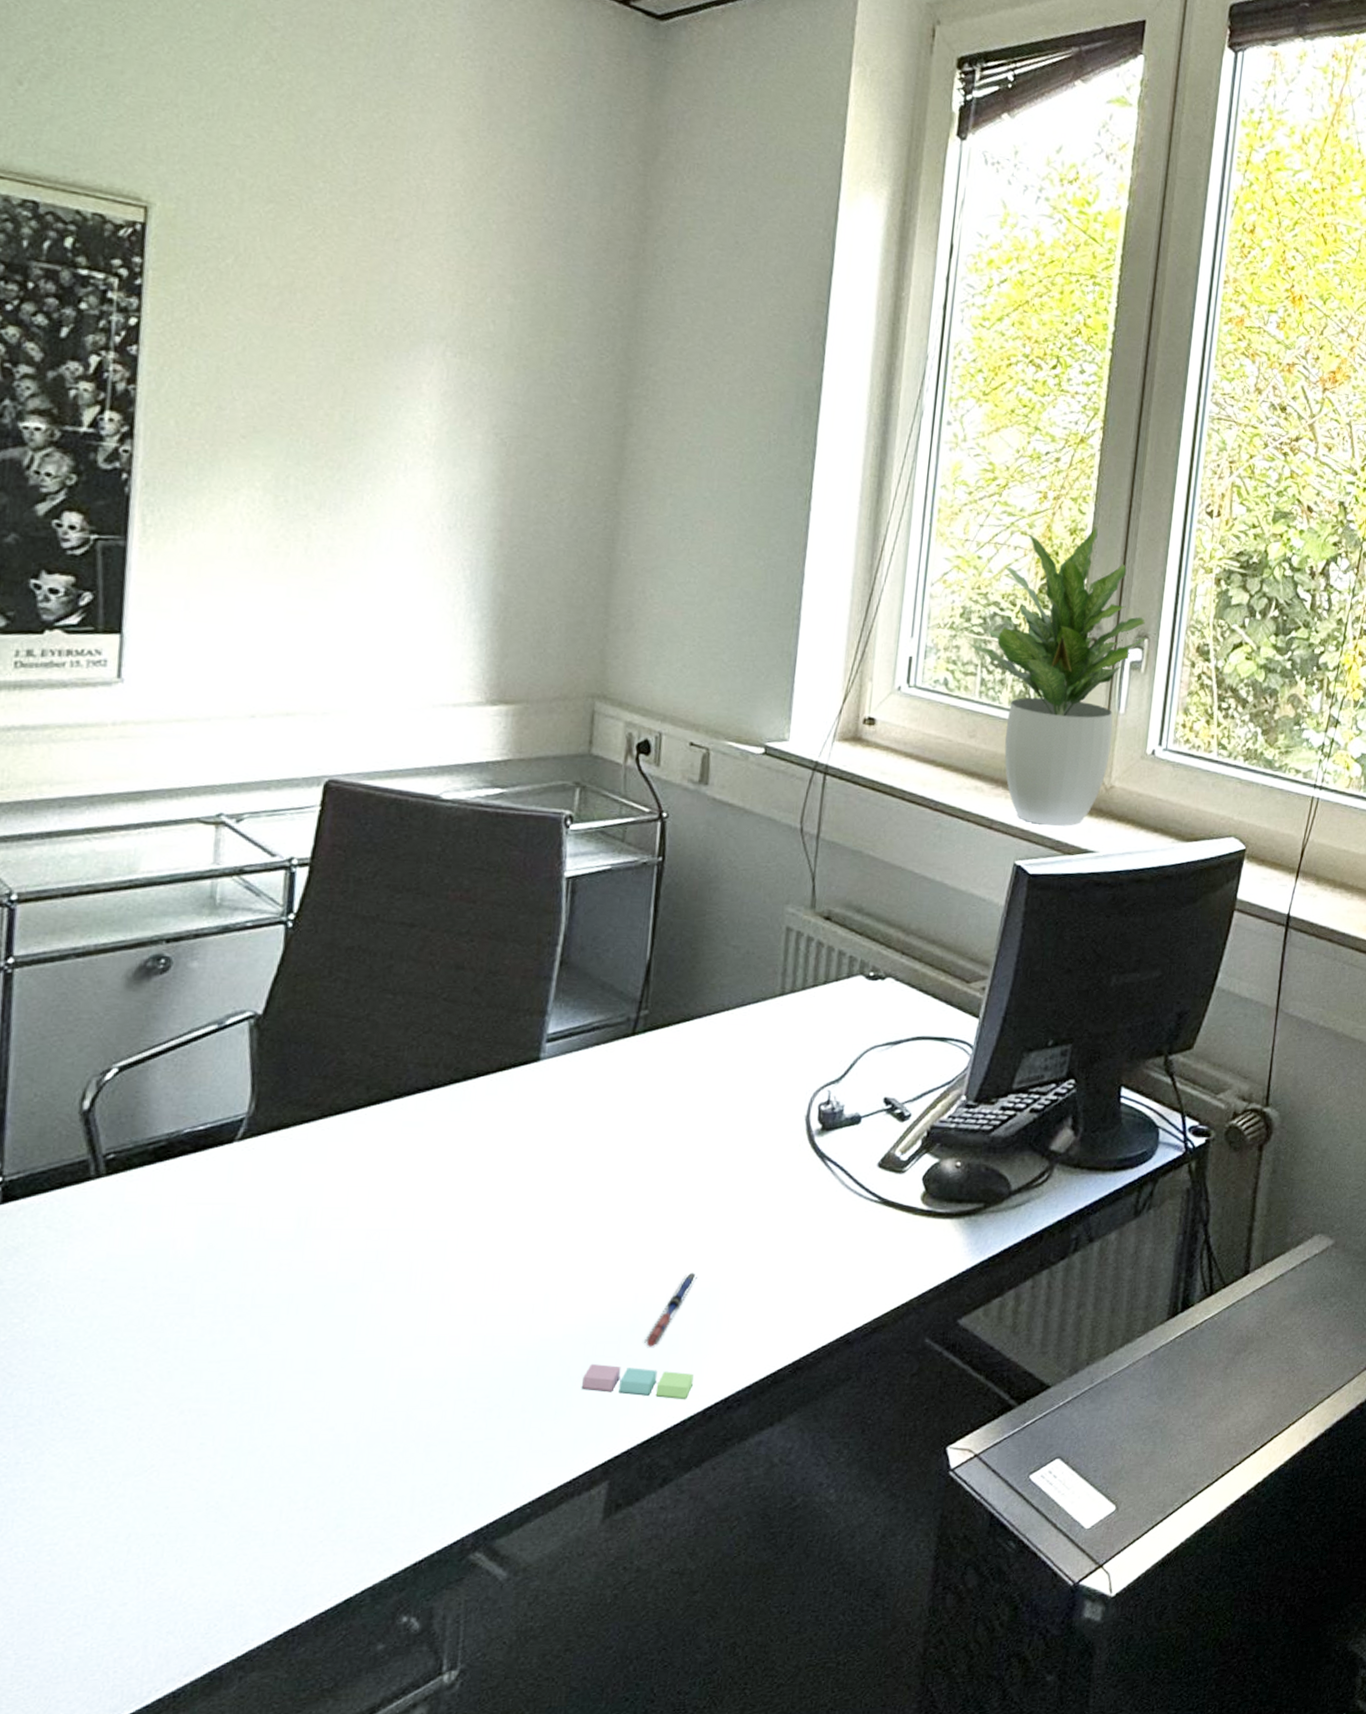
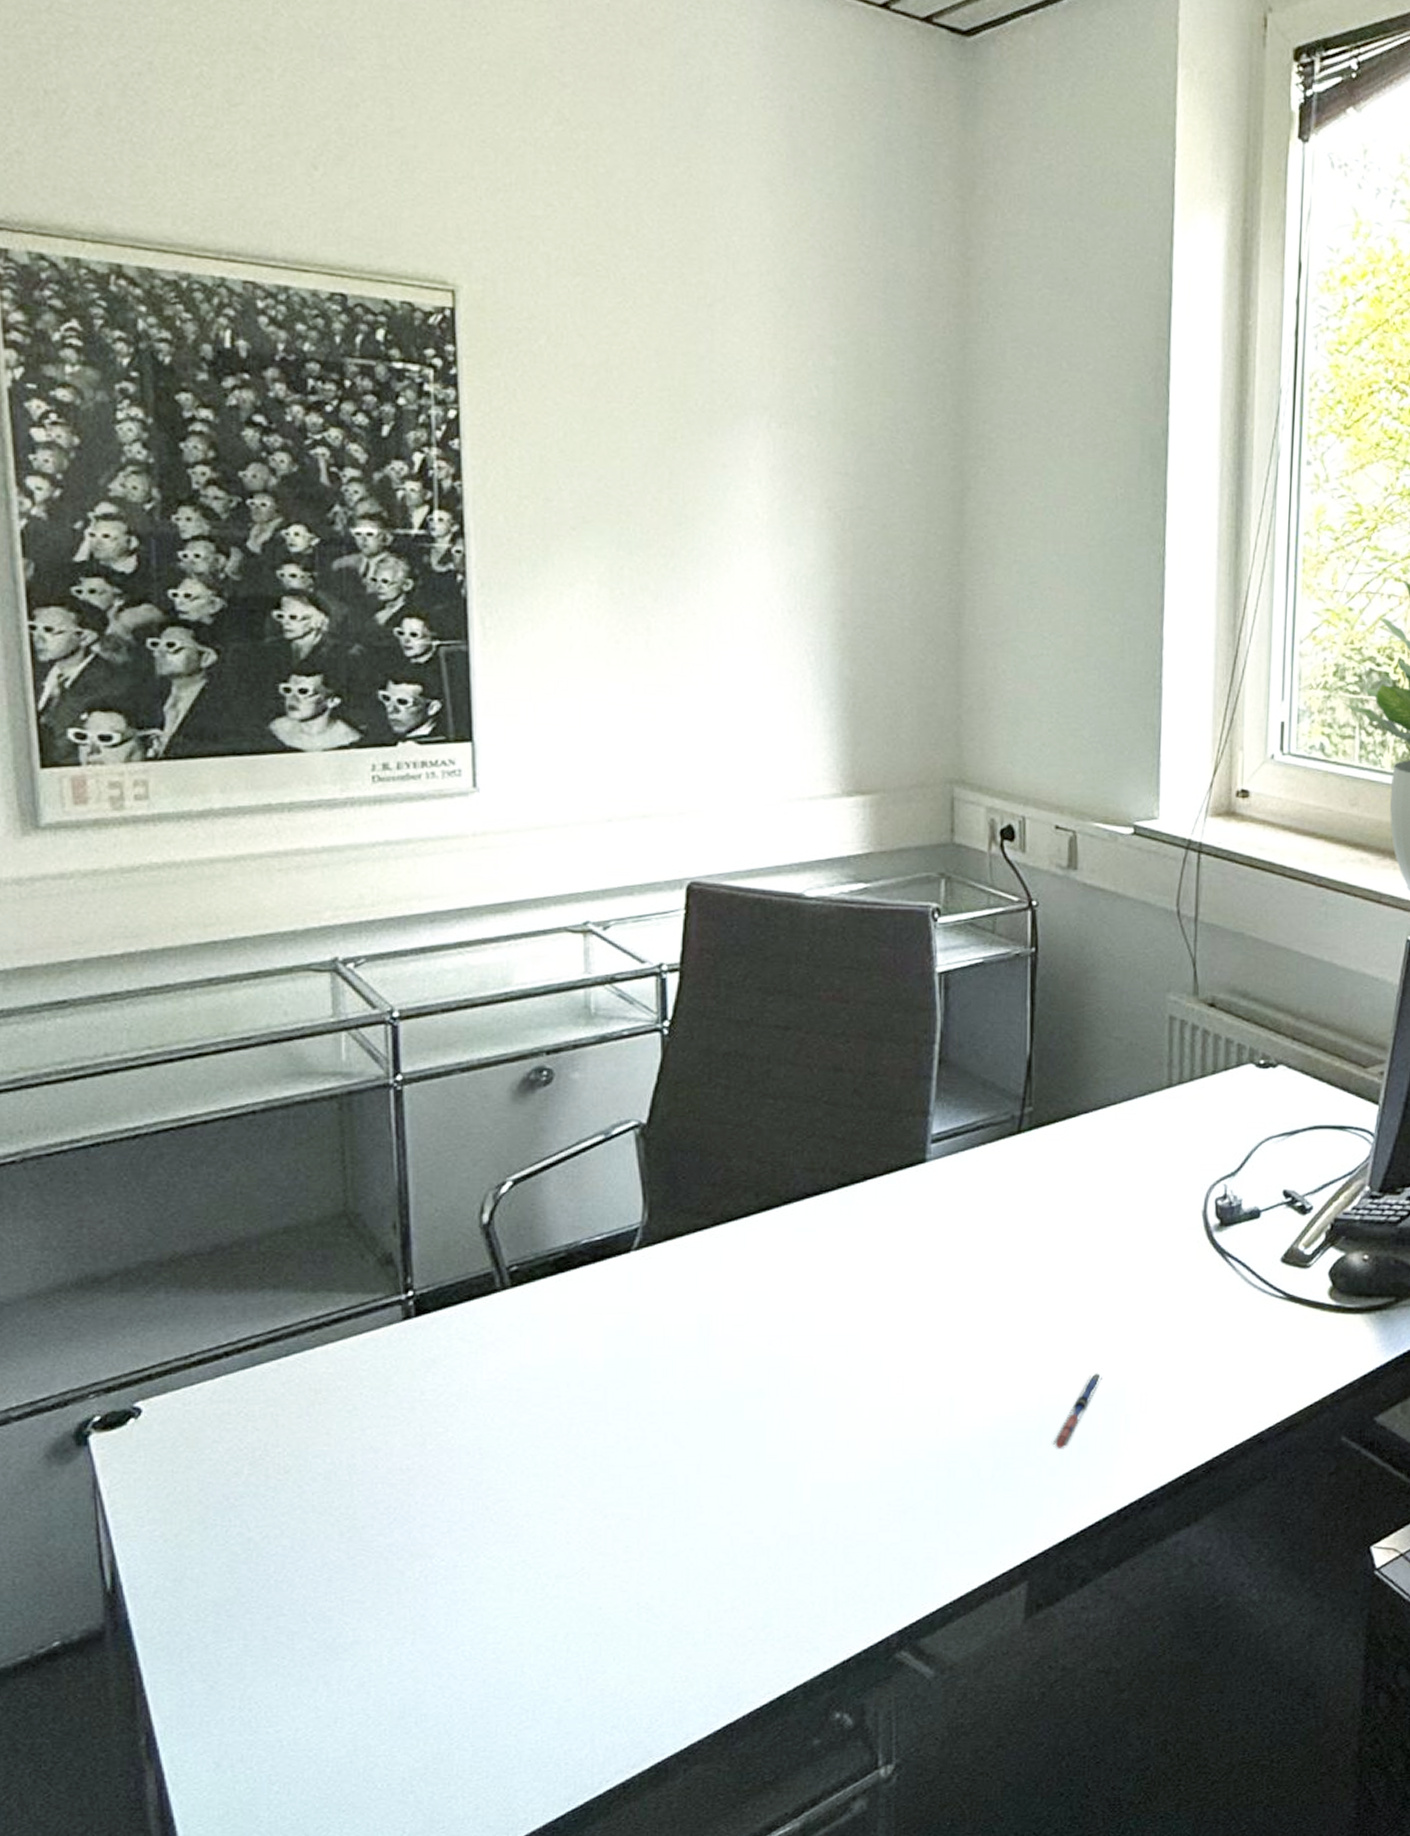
sticky notes: present [582,1363,694,1400] -> none [994,1465,1106,1501]

